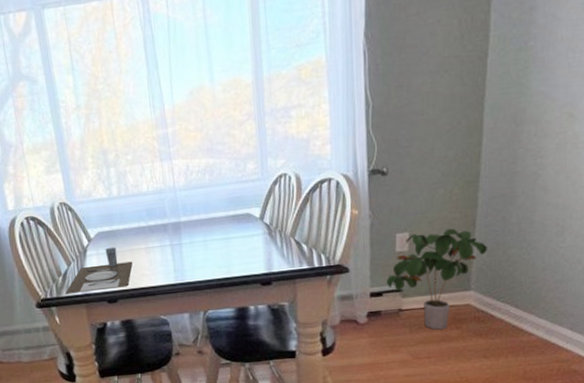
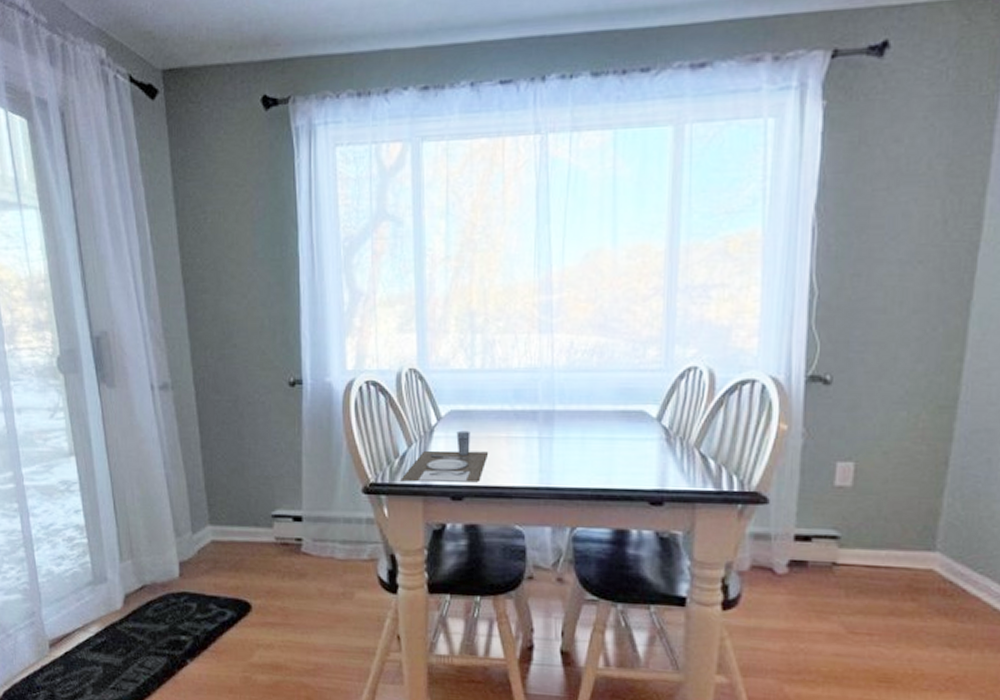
potted plant: present [386,228,487,330] -> none [818,464,963,599]

